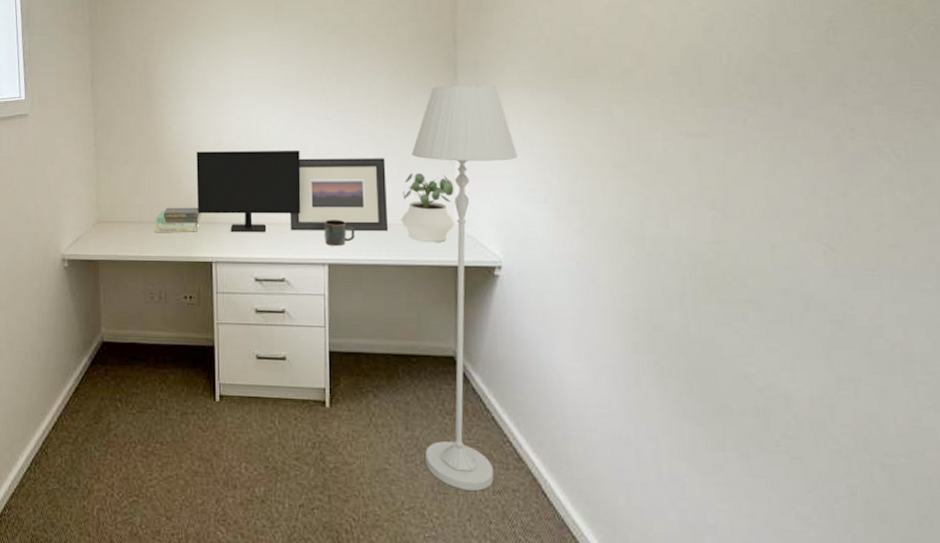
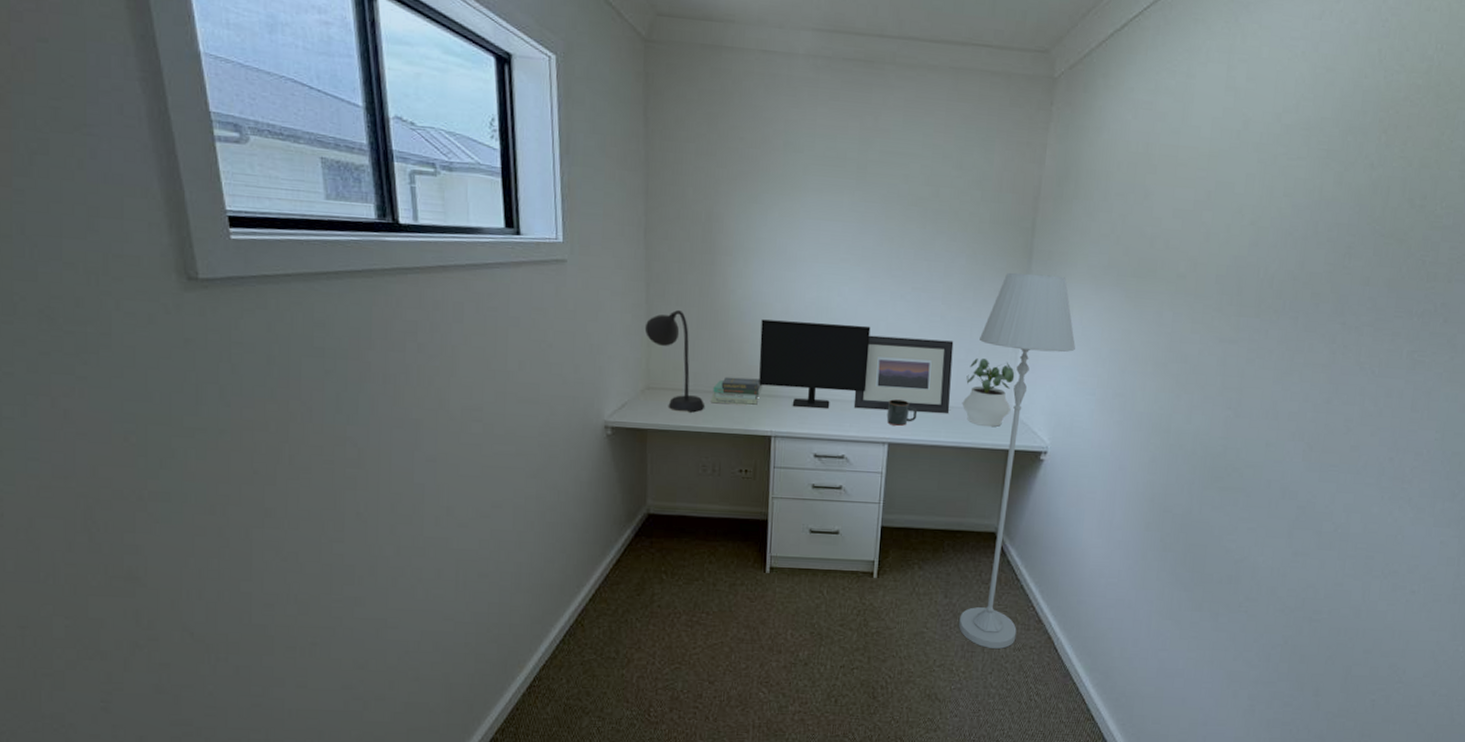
desk lamp: none [94,148,149,243] -> present [644,309,704,413]

